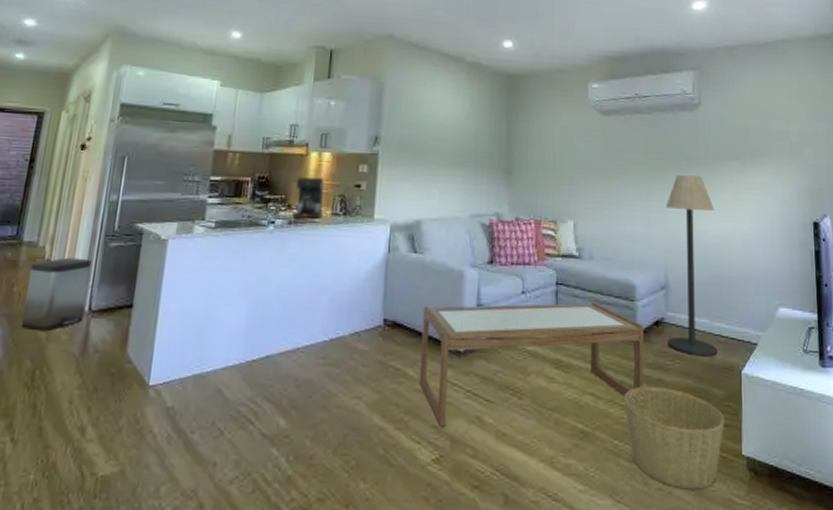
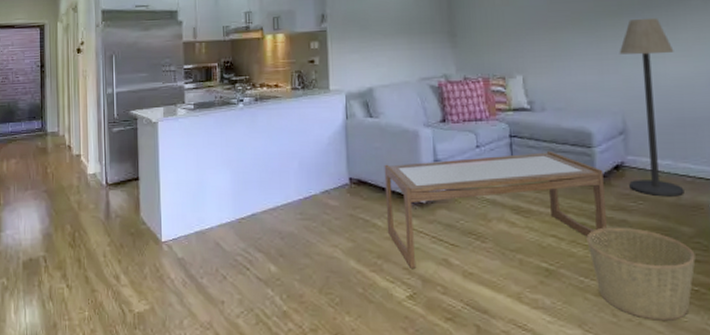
pedal bin: present [21,257,92,332] -> none [57,142,103,203]
coffee maker: present [292,177,324,219] -> none [257,58,284,96]

